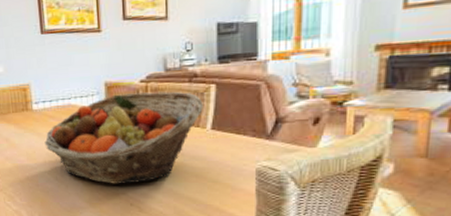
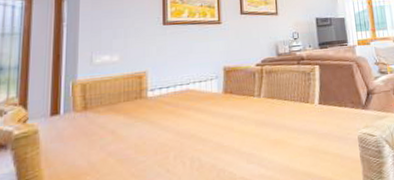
fruit basket: present [44,91,203,184] -> none [157,72,311,169]

